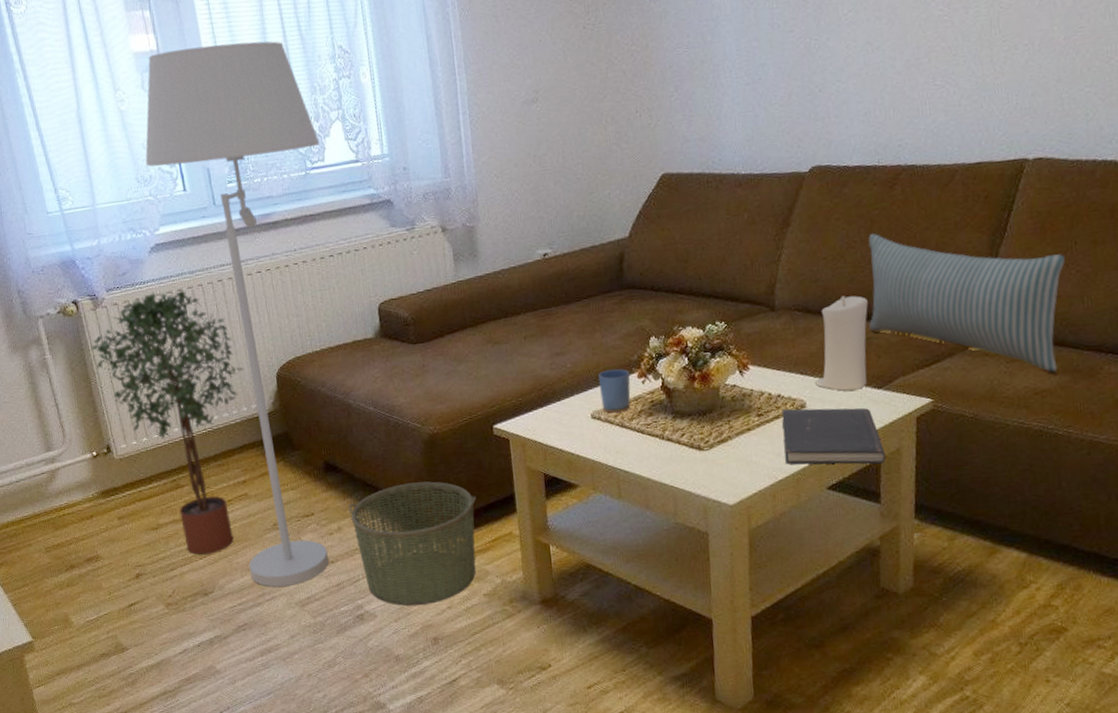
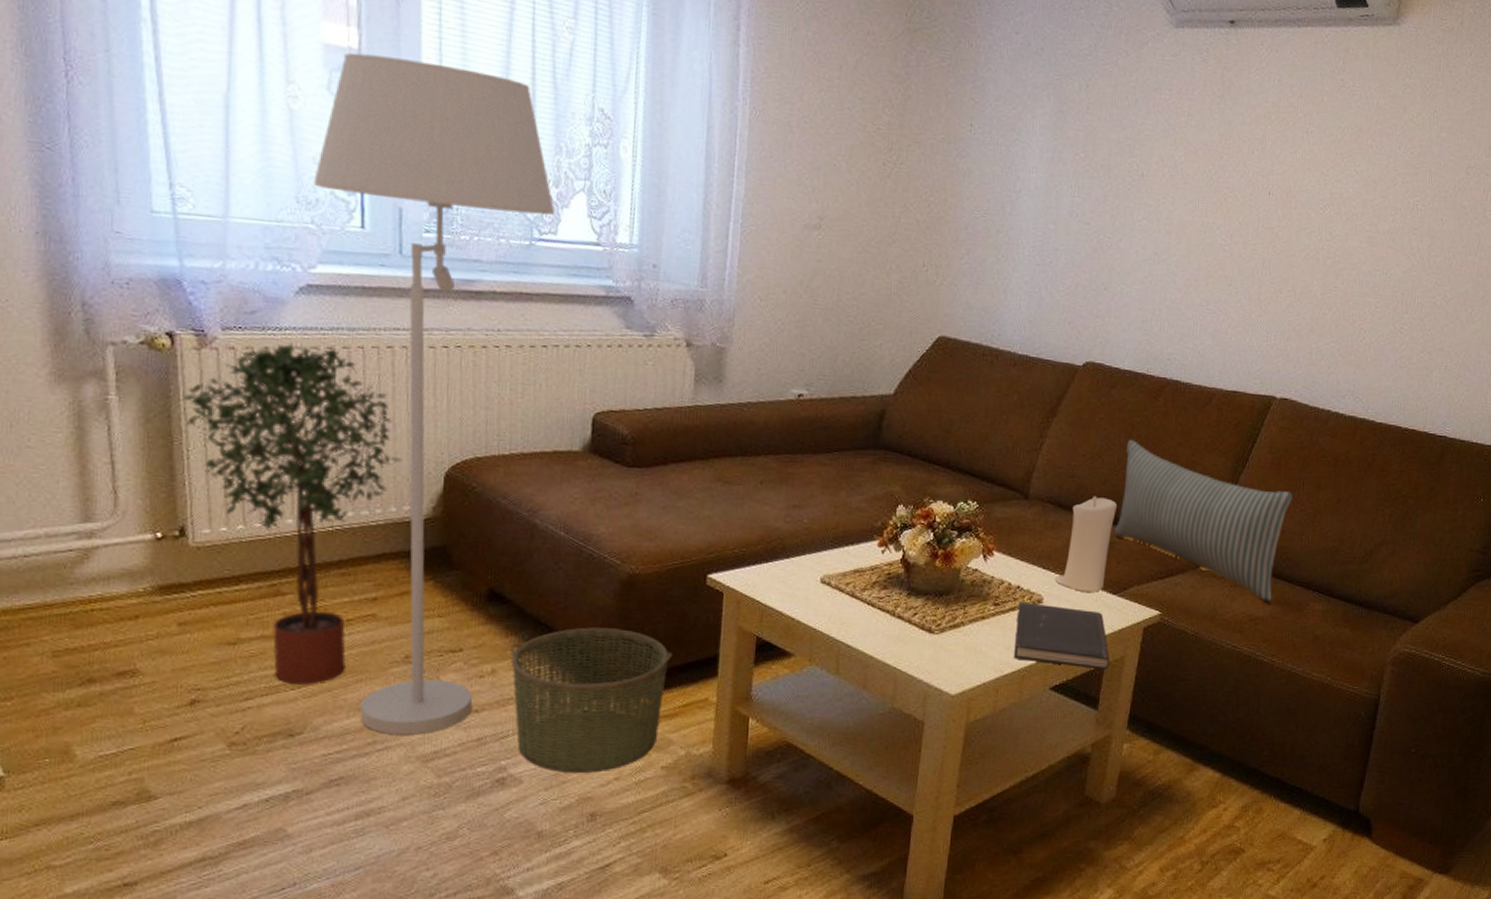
mug: present [598,368,631,413] -> none [834,532,871,581]

